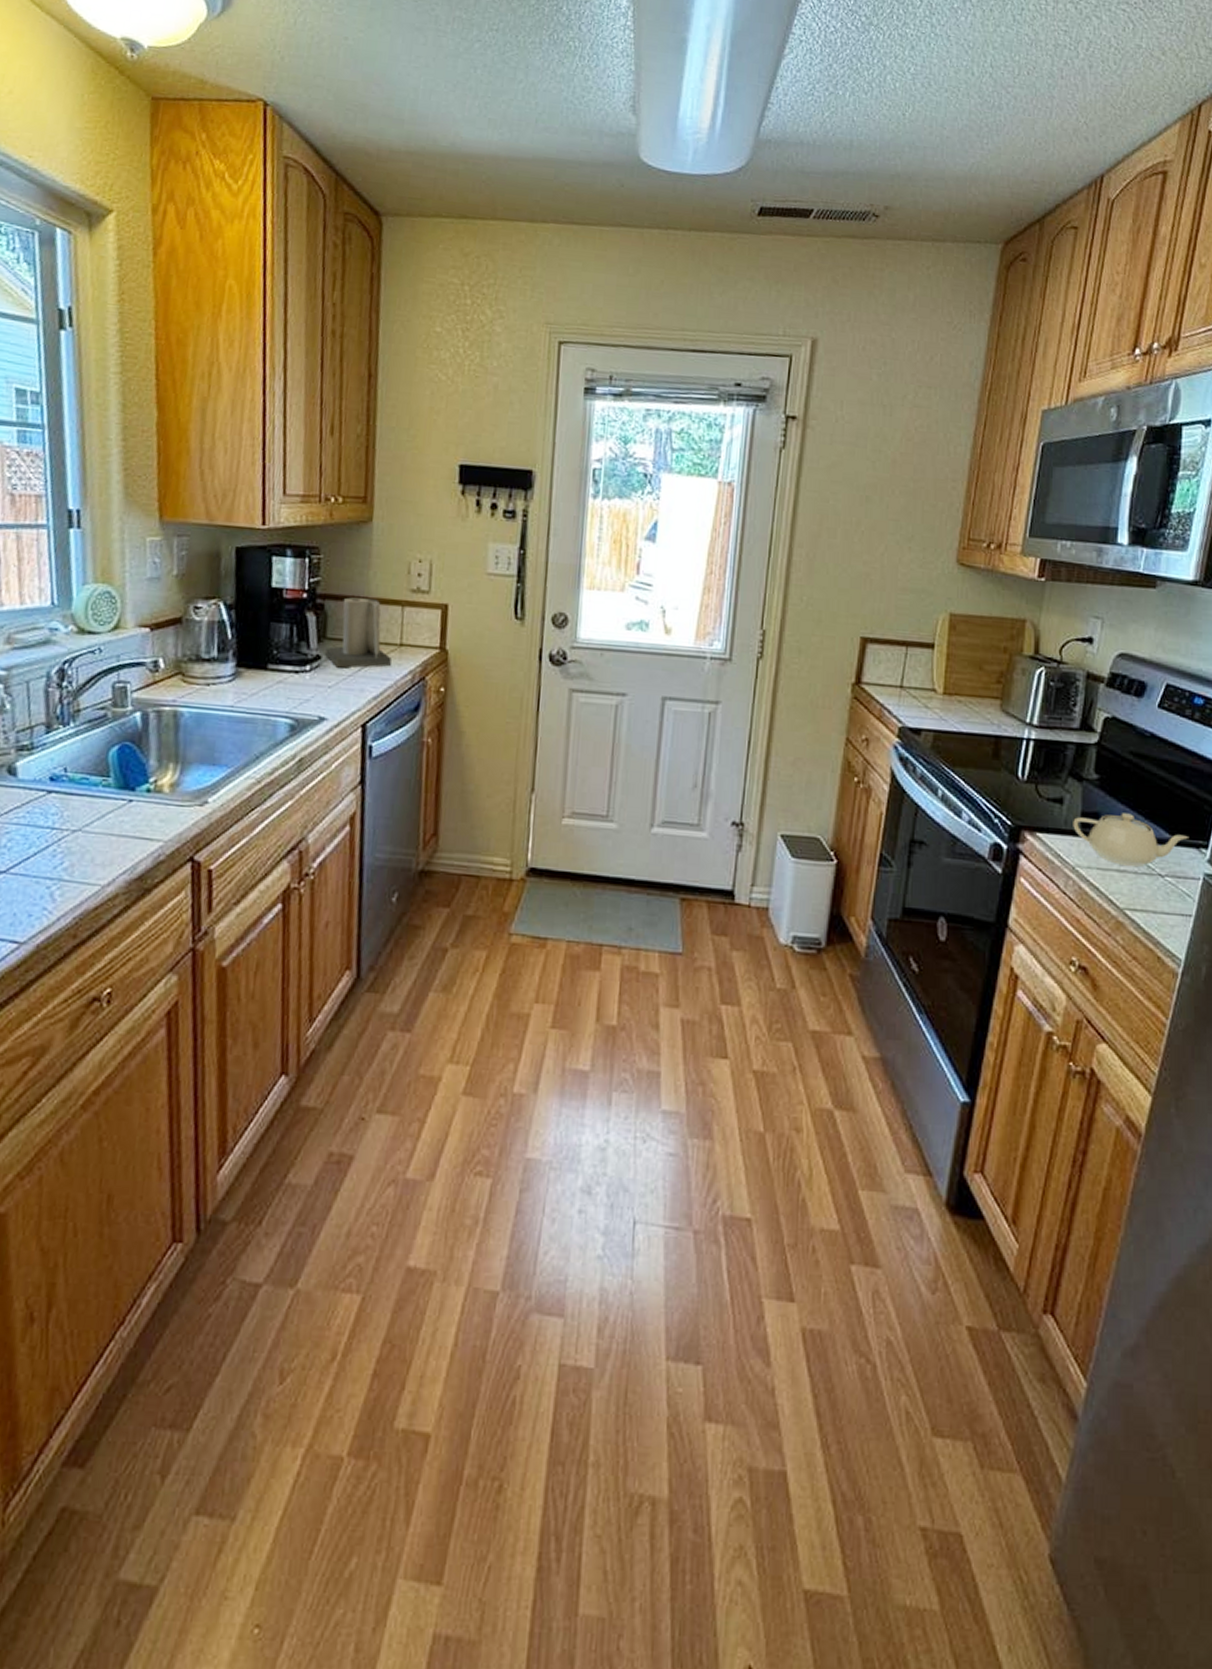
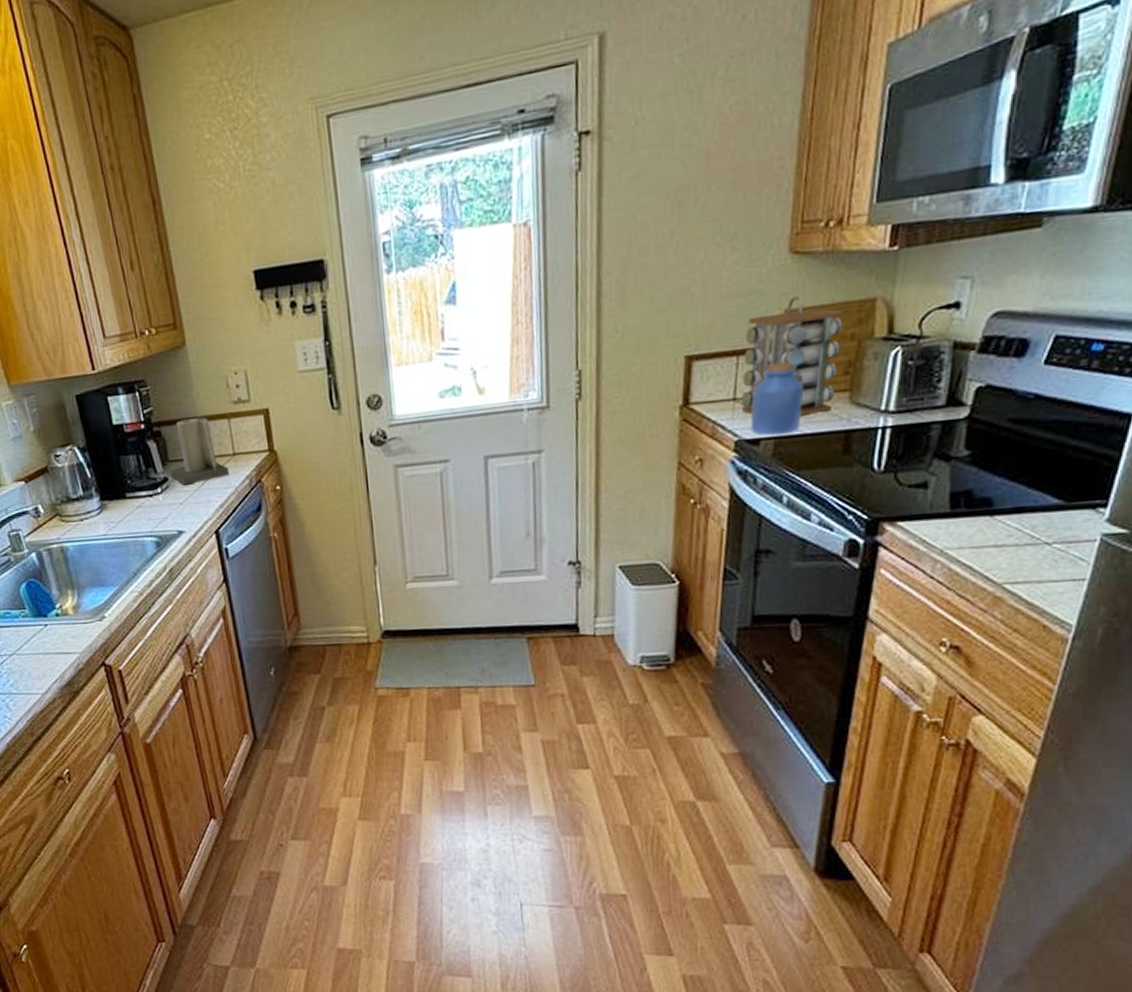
spice rack: none [906,603,998,716] -> present [740,296,843,417]
jar: none [913,660,962,729] -> present [750,362,804,436]
teapot: present [1073,813,1190,868] -> none [940,485,1084,541]

